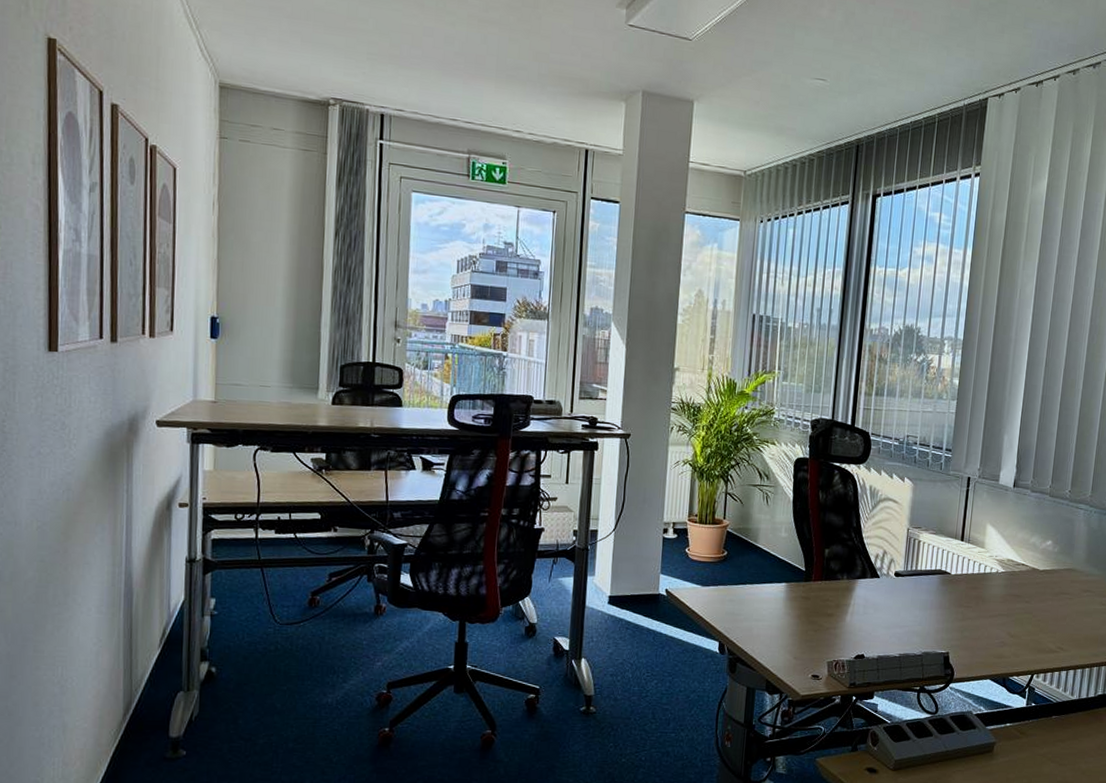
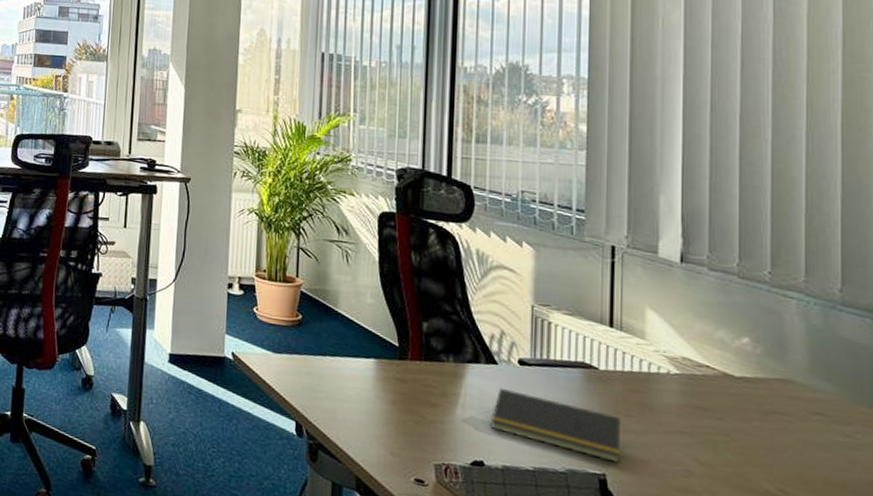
notepad: none [871,595,962,643] -> present [491,387,620,463]

